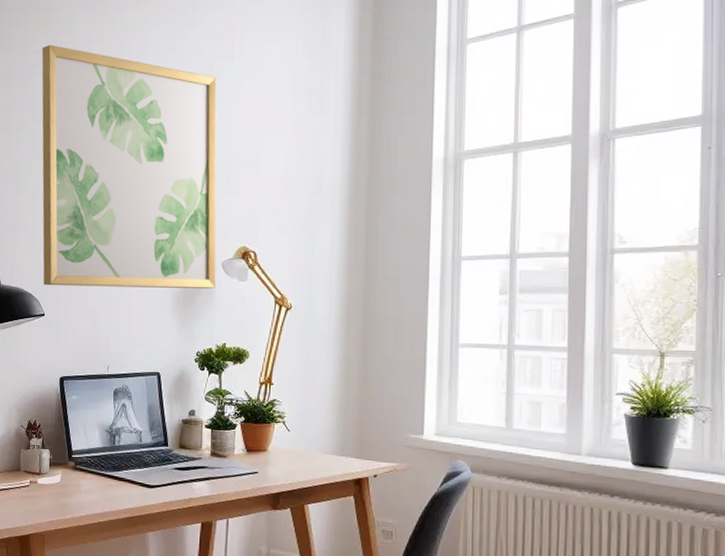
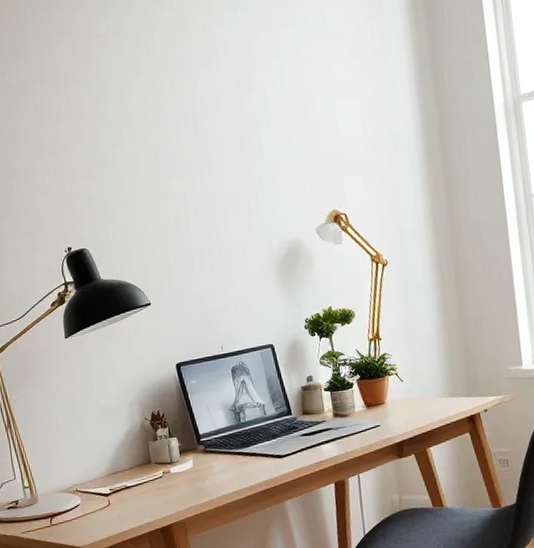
wall art: present [41,44,217,289] -> none [104,27,313,275]

